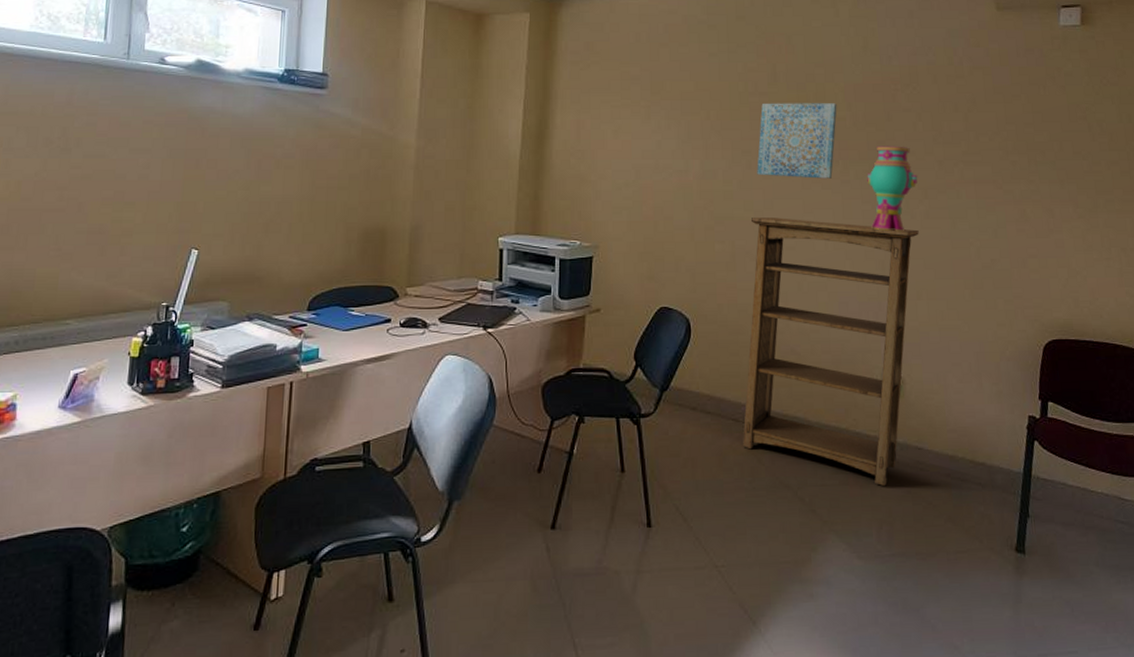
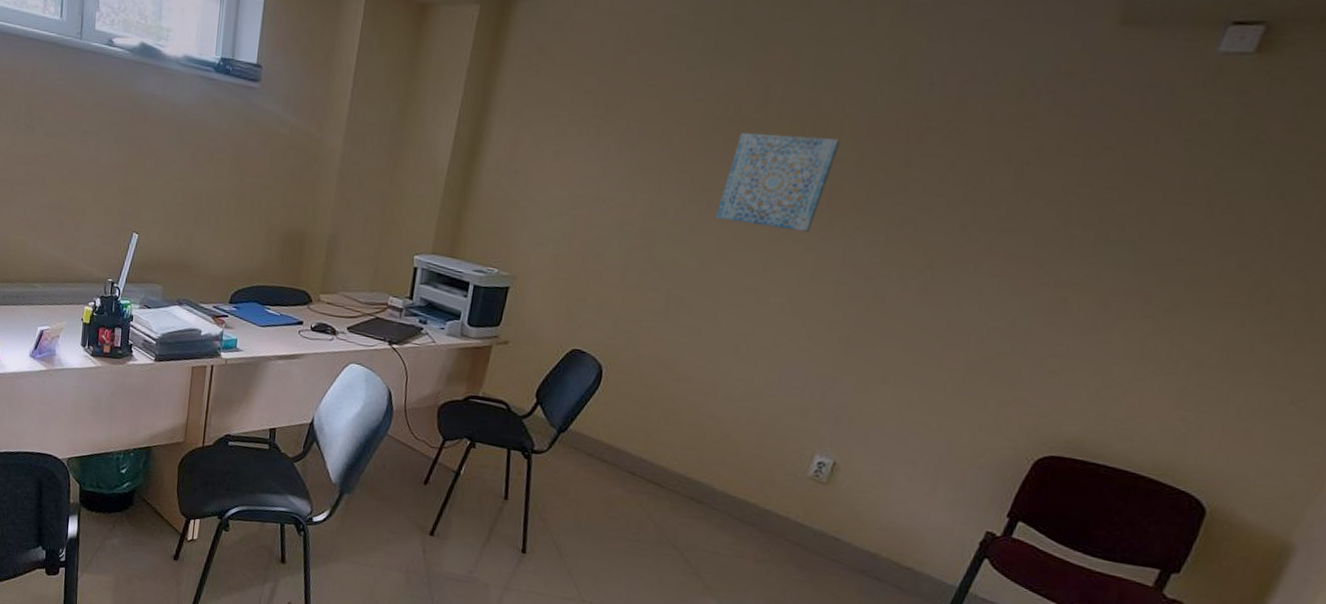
bookshelf: present [743,217,919,486] -> none [635,266,908,567]
decorative vase: present [867,146,918,232] -> none [845,198,927,305]

